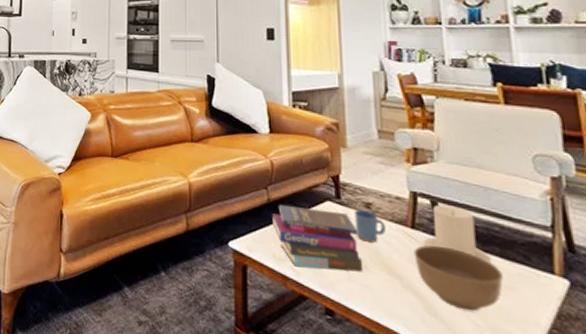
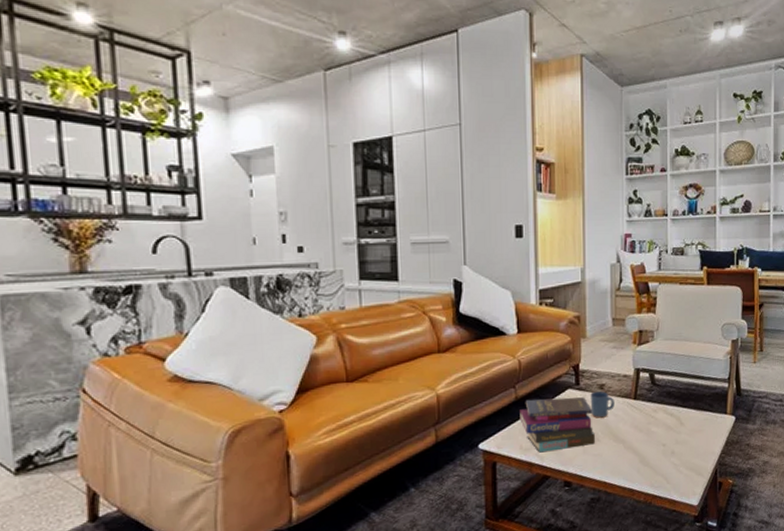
bowl: present [413,245,503,311] -> none [634,409,694,455]
candle: present [423,204,490,263] -> none [642,375,687,415]

